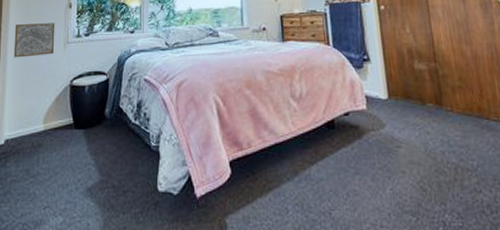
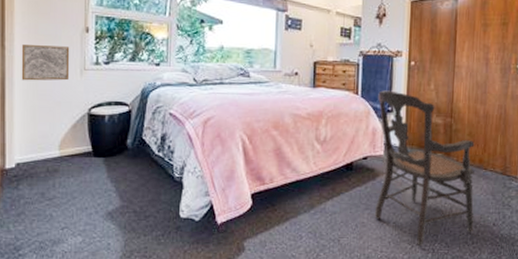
armchair: none [350,38,489,219] -> present [375,90,476,247]

